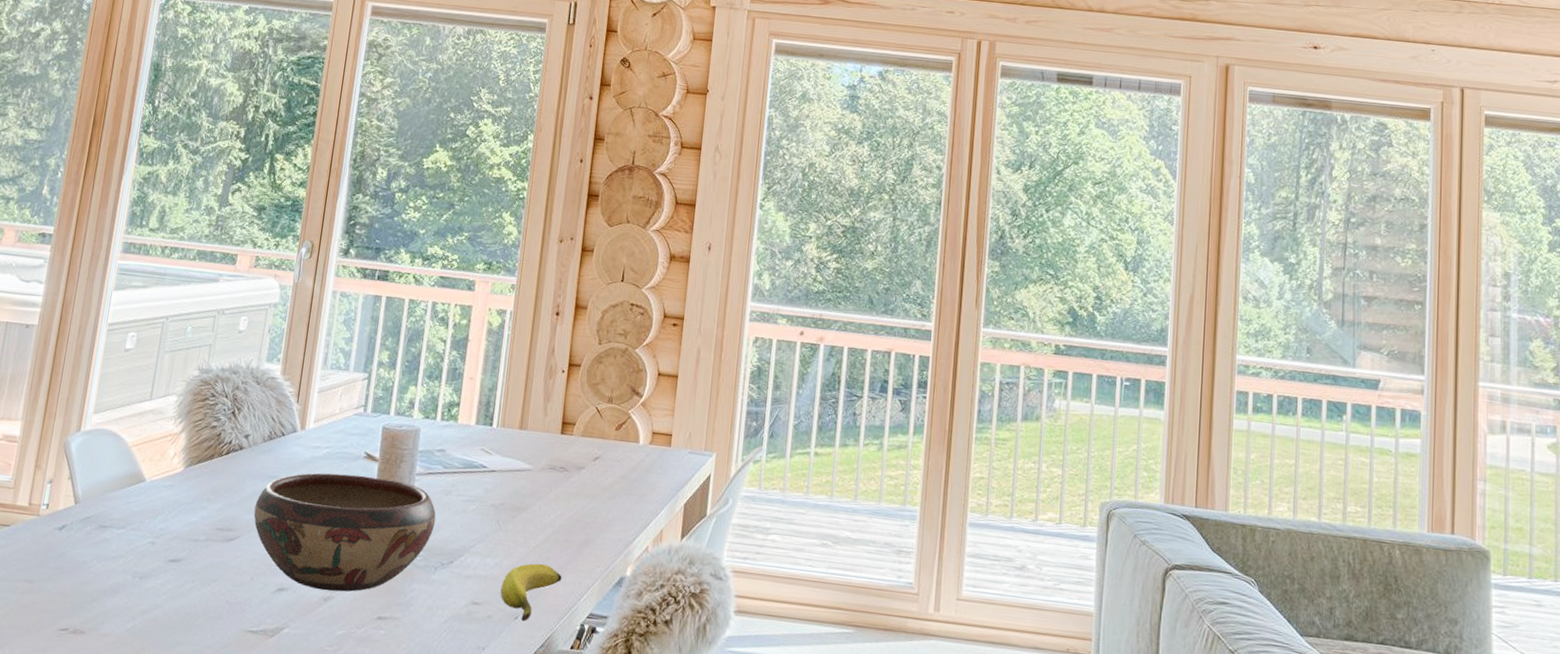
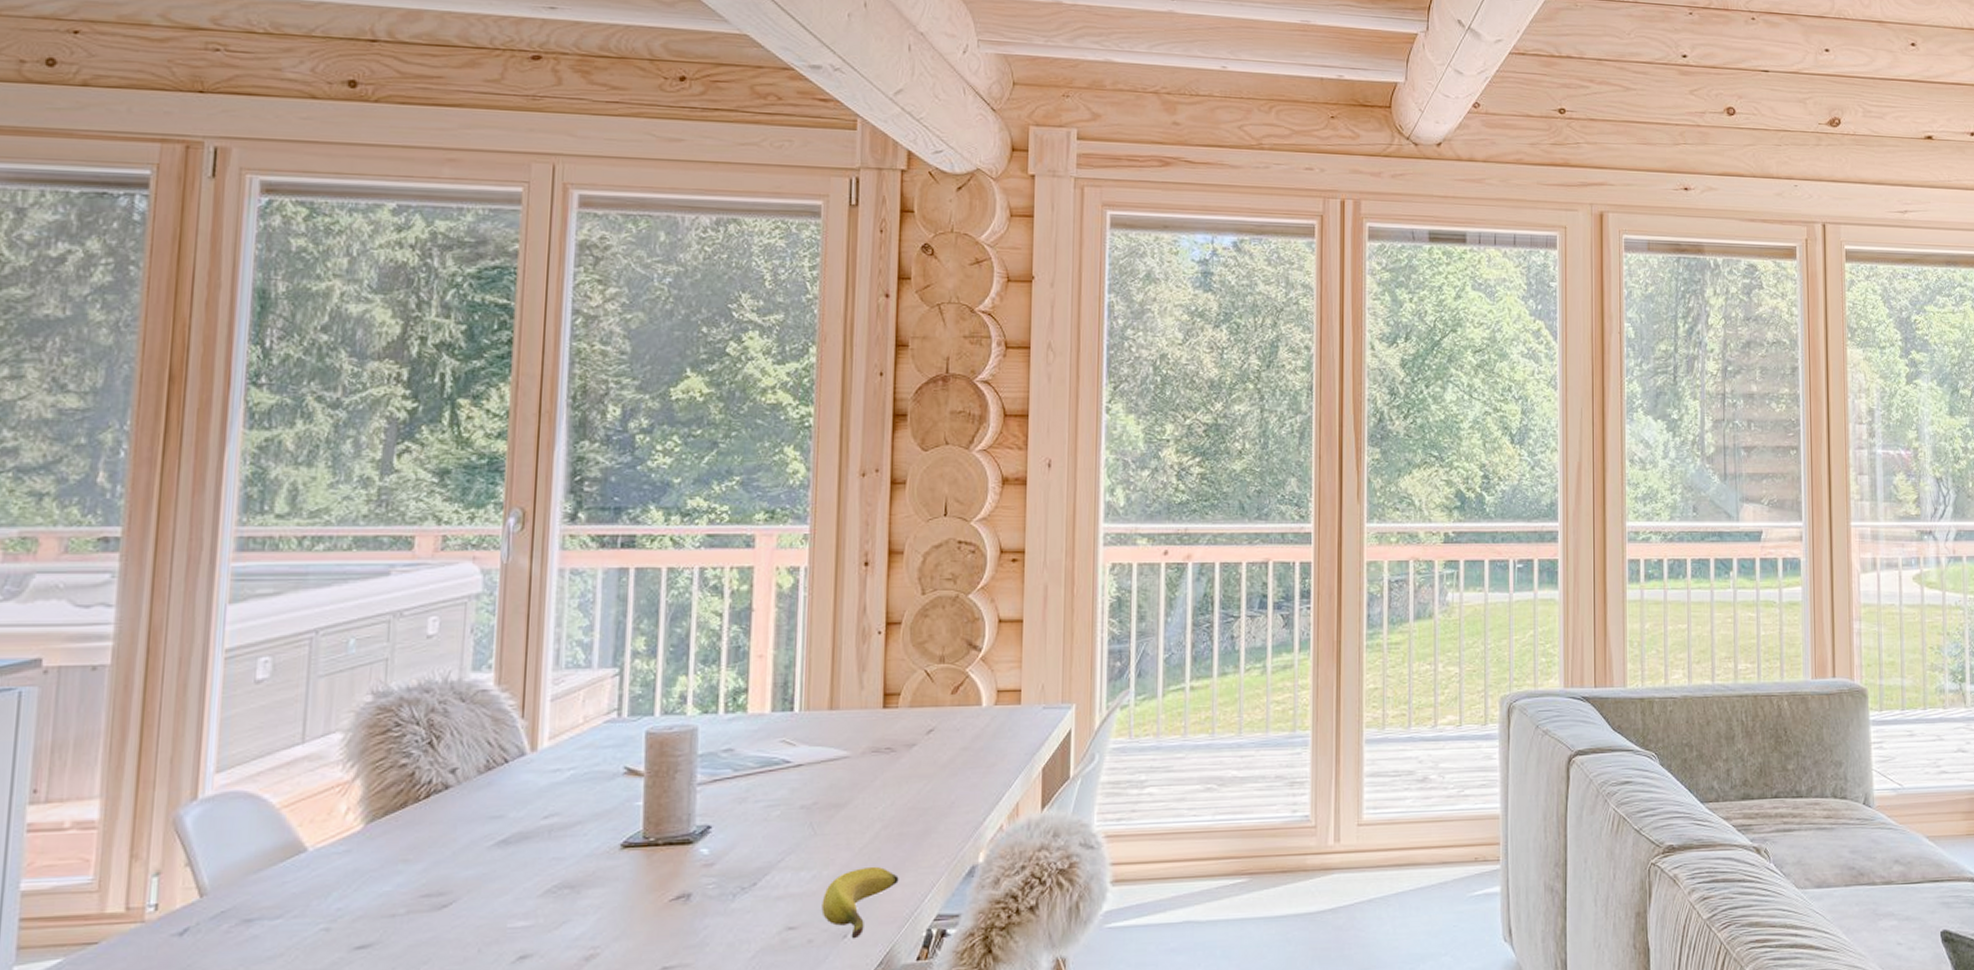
decorative bowl: present [254,473,436,592] -> none [474,795,729,949]

